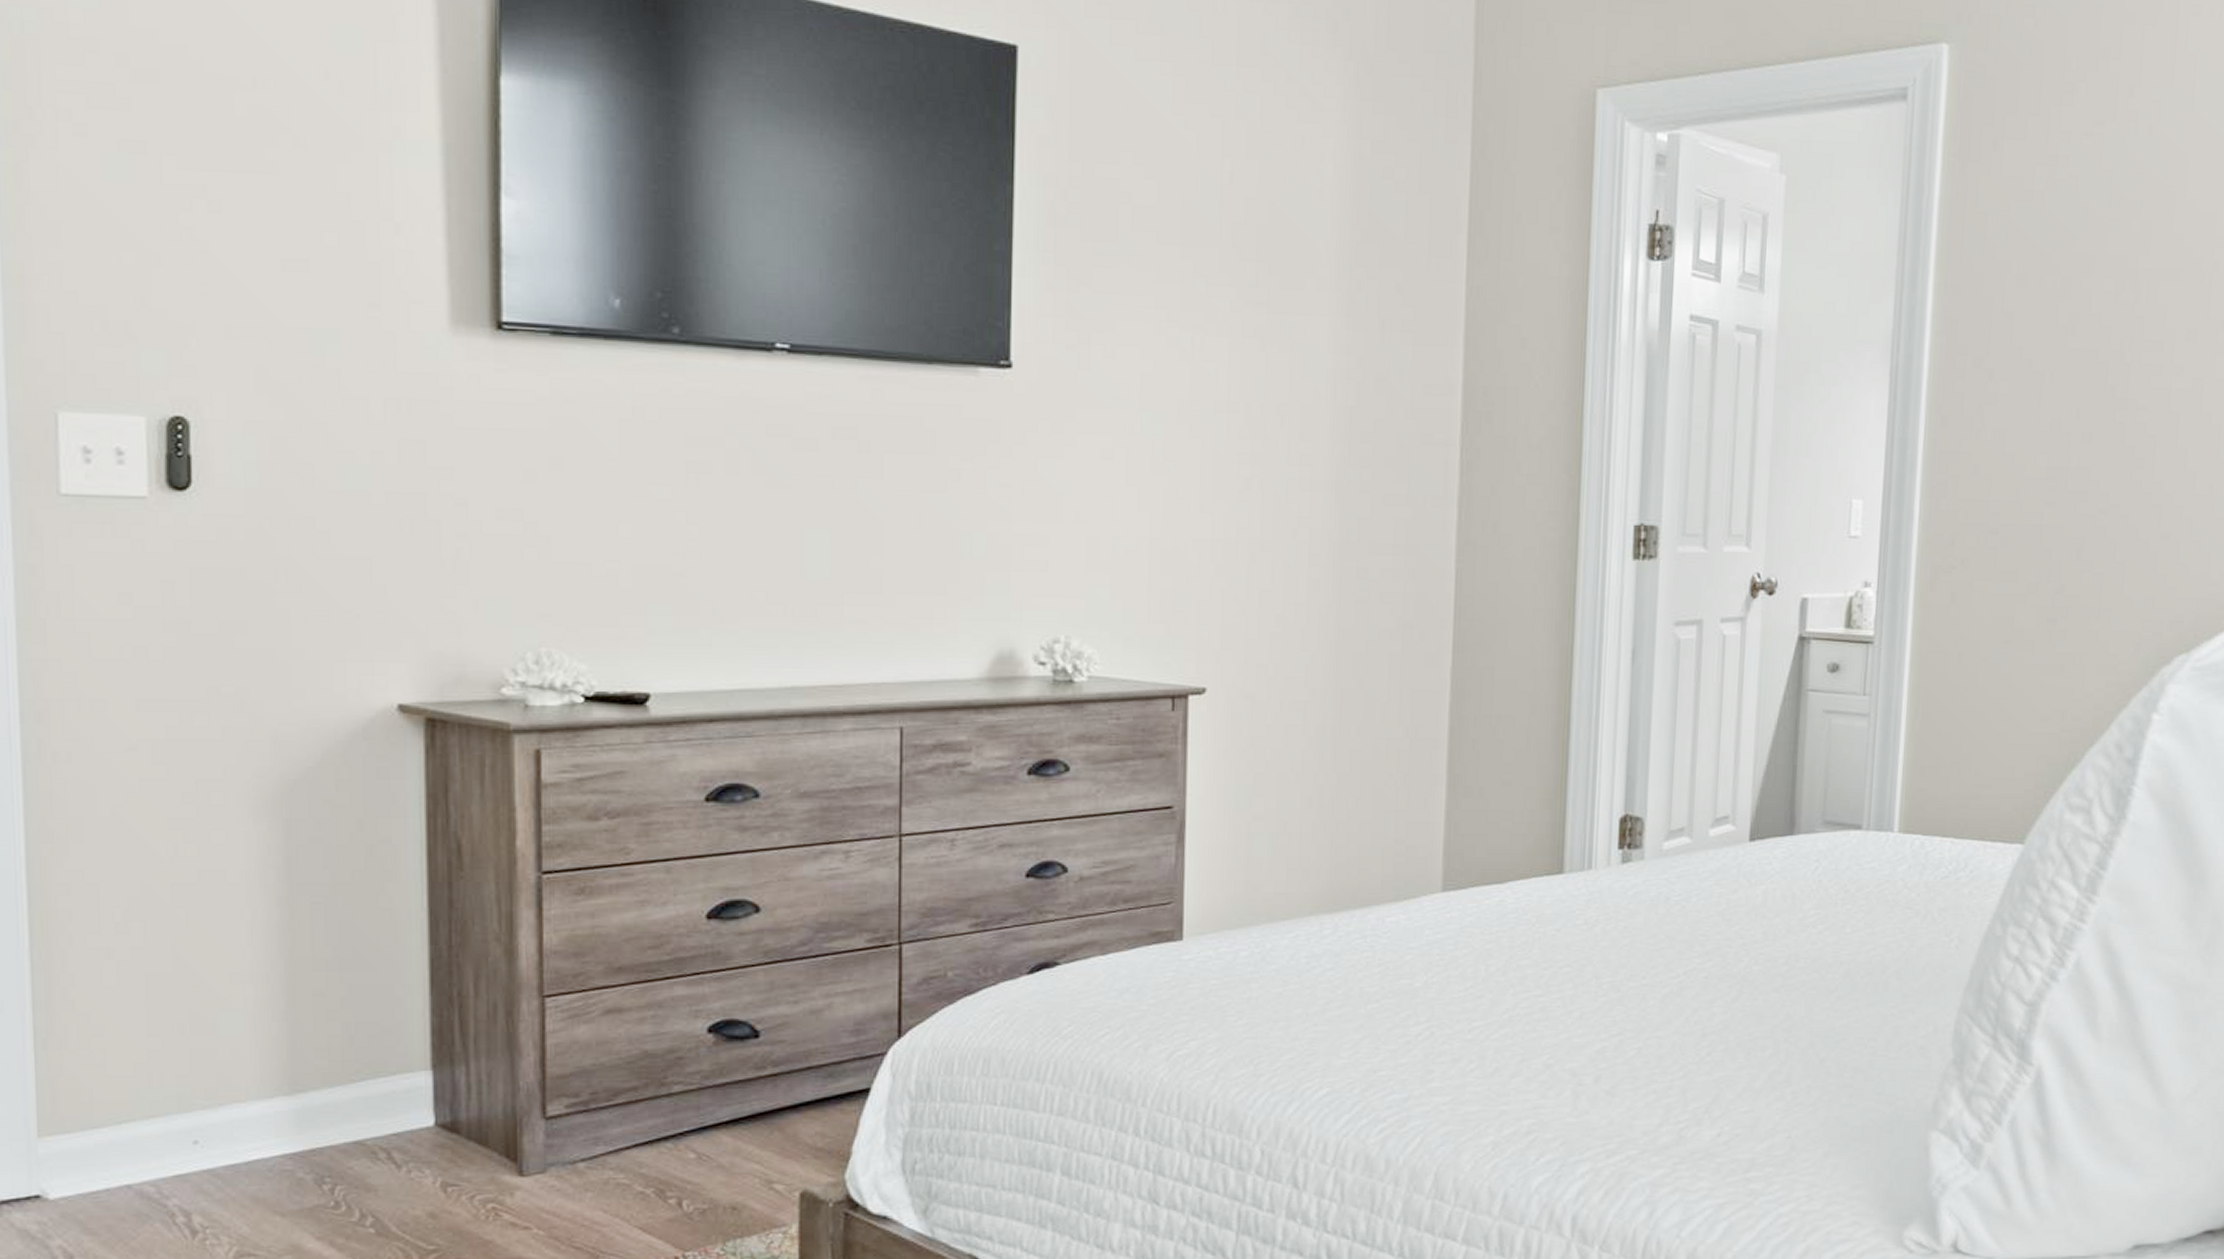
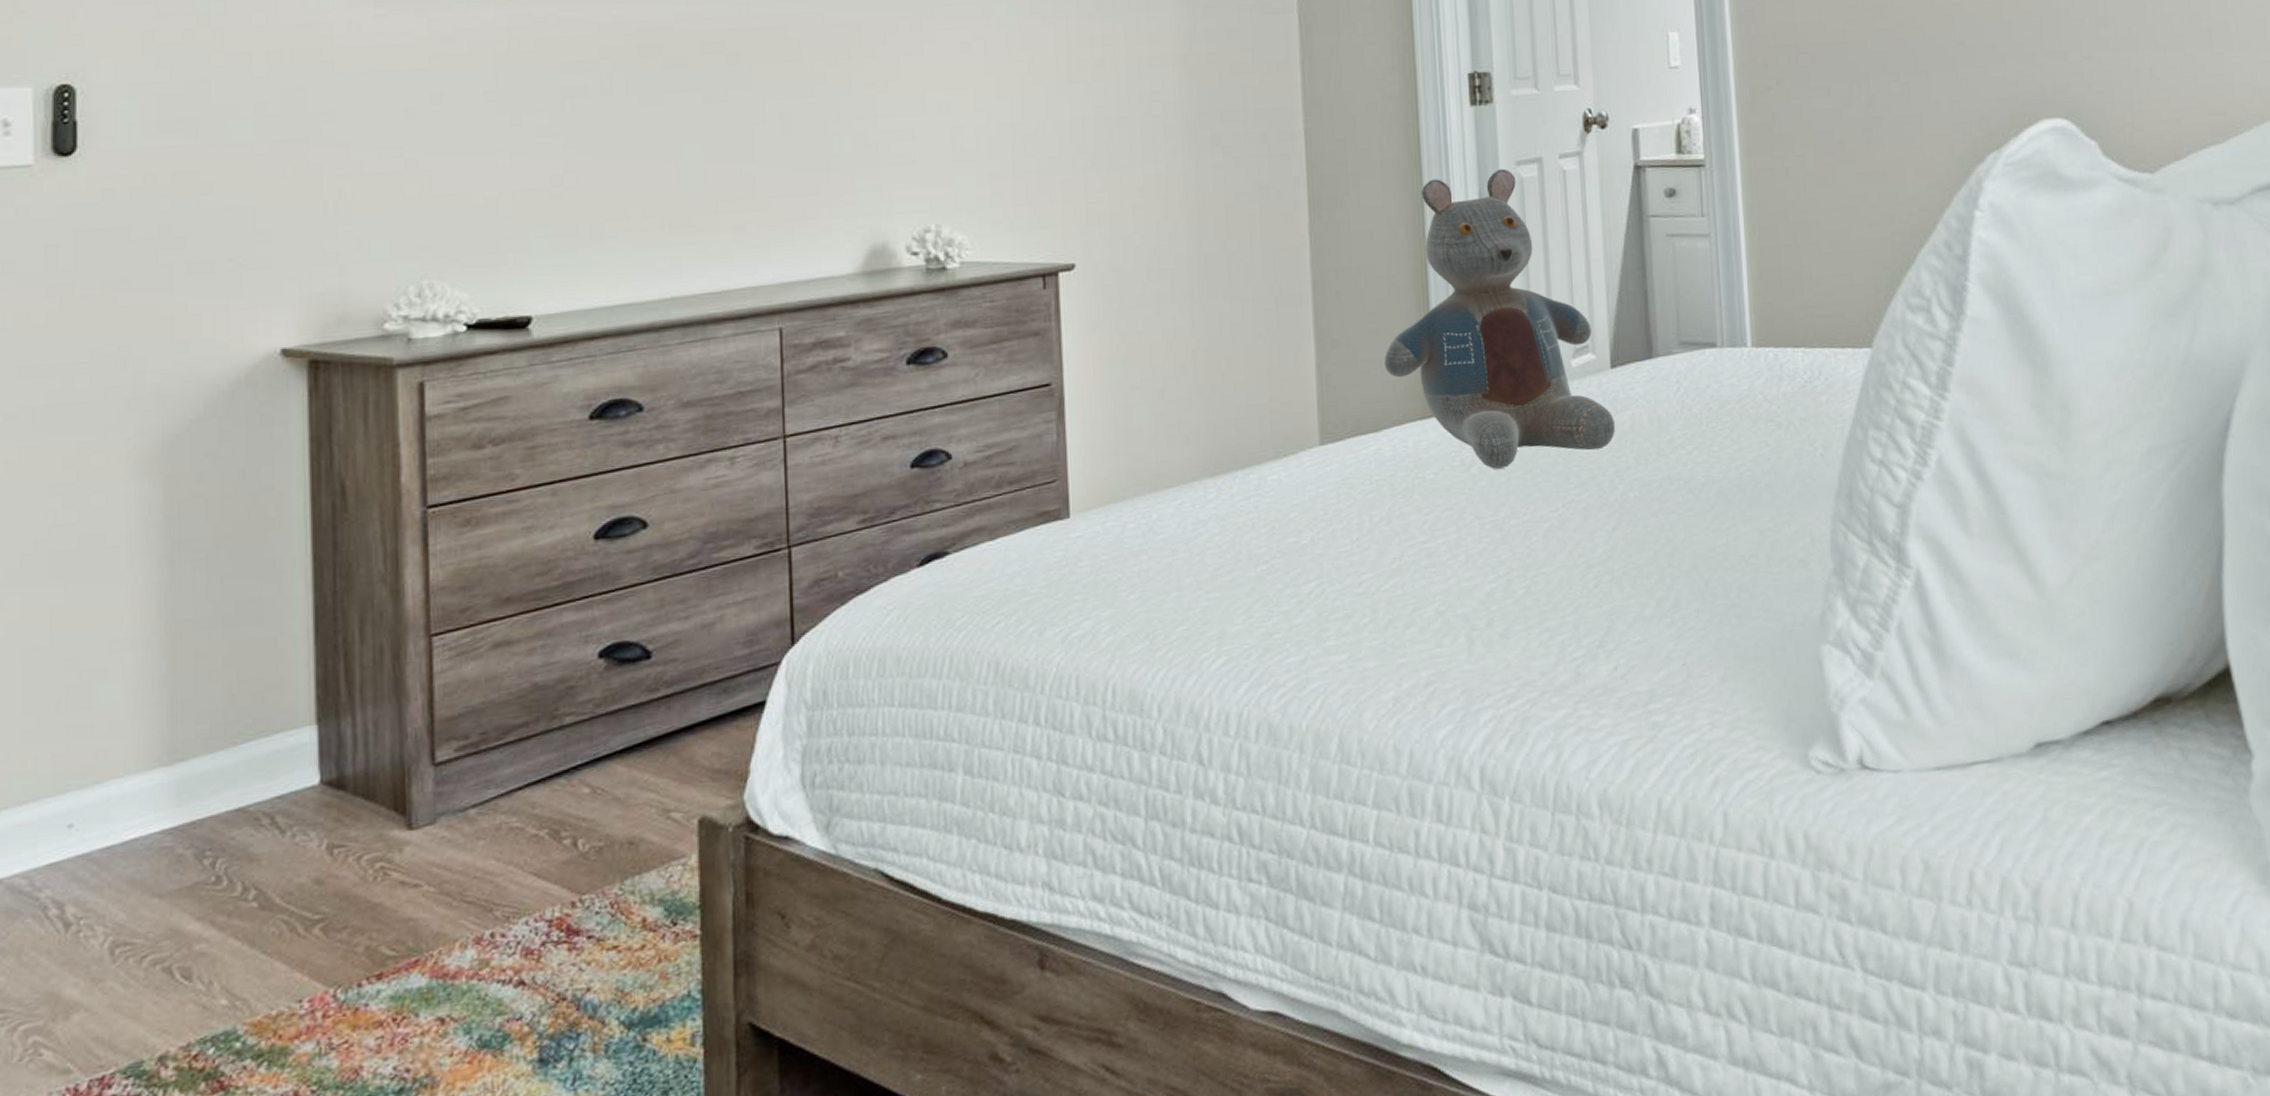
stuffed animal: none [1516,628,1747,932] -> present [1384,168,1615,470]

